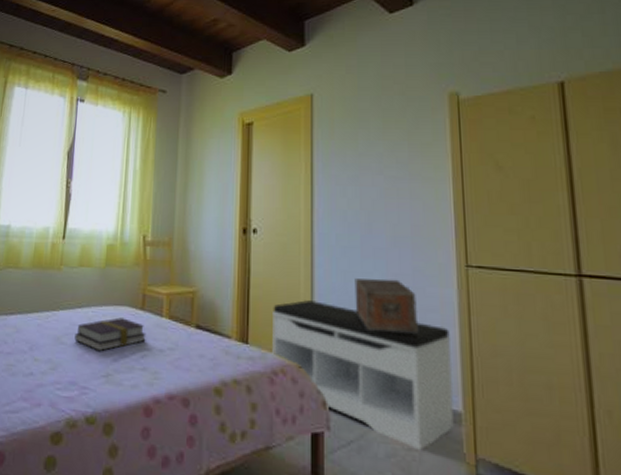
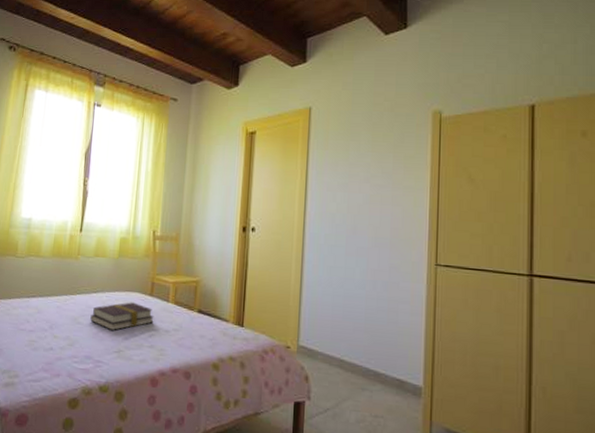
bench: present [272,300,454,451] -> none [264,290,418,418]
decorative box: present [354,278,419,334] -> none [337,273,392,321]

